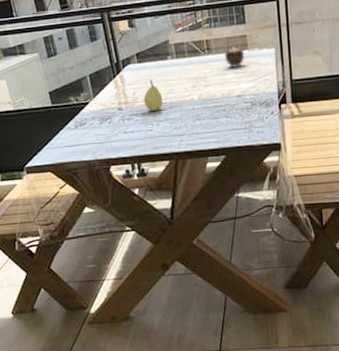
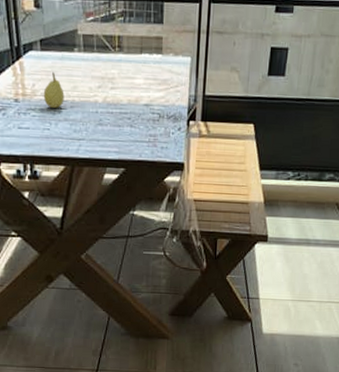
candle: present [224,47,245,69] -> none [136,48,158,73]

